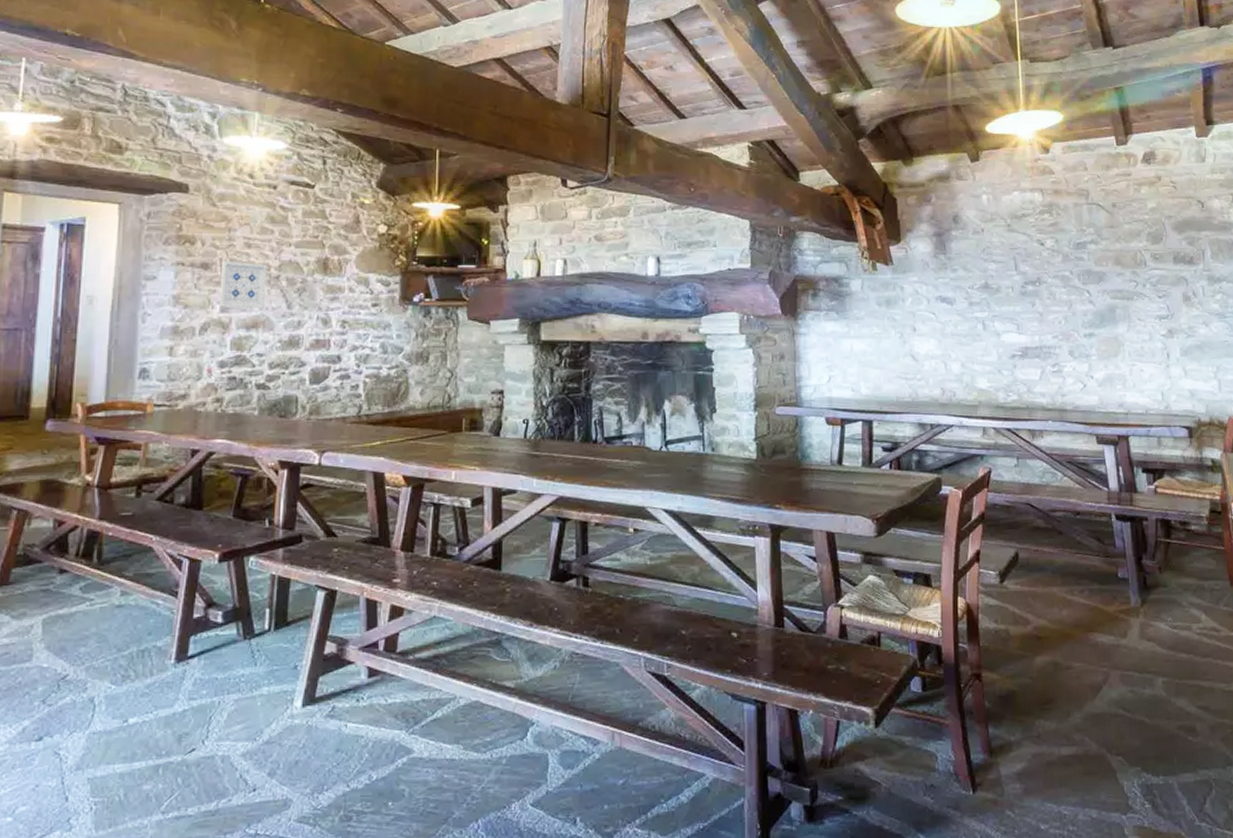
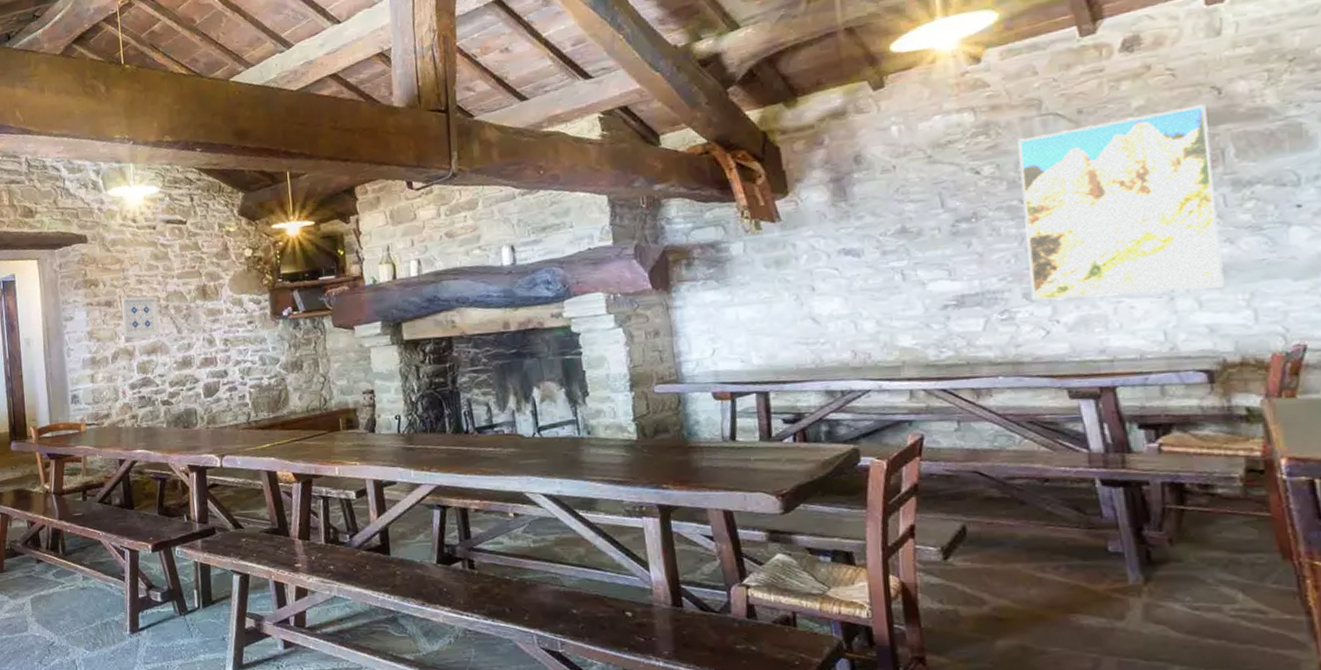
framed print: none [1071,213,1201,360] -> present [1017,104,1224,301]

